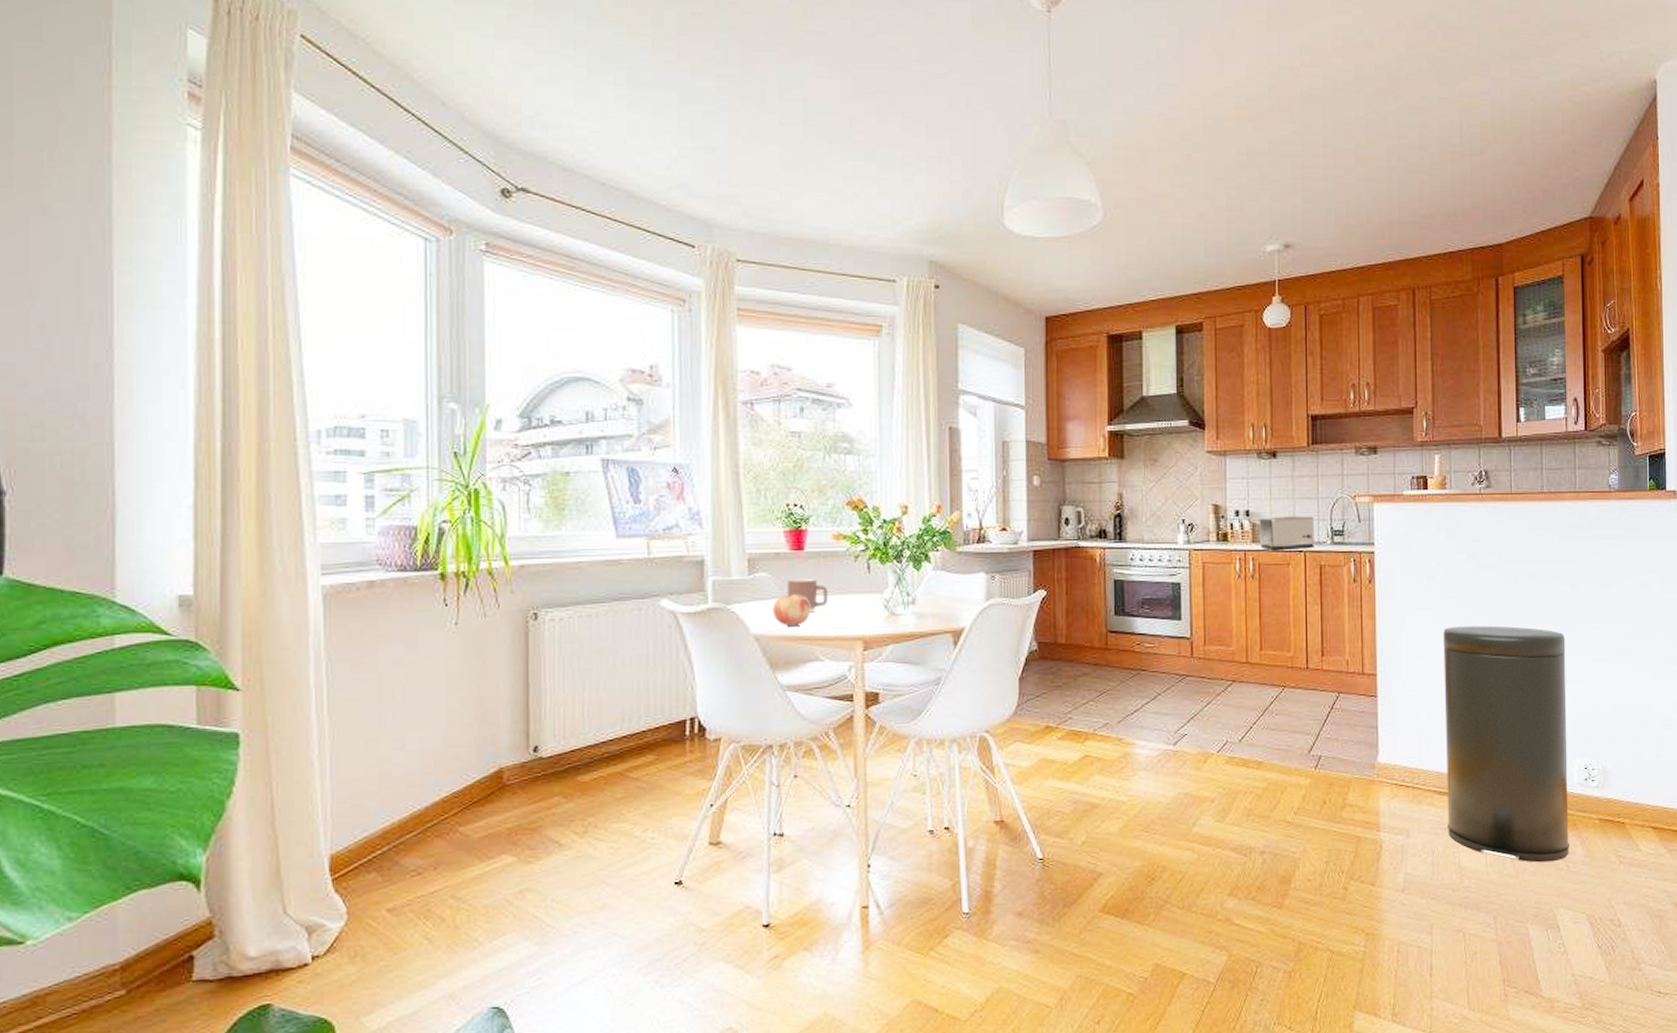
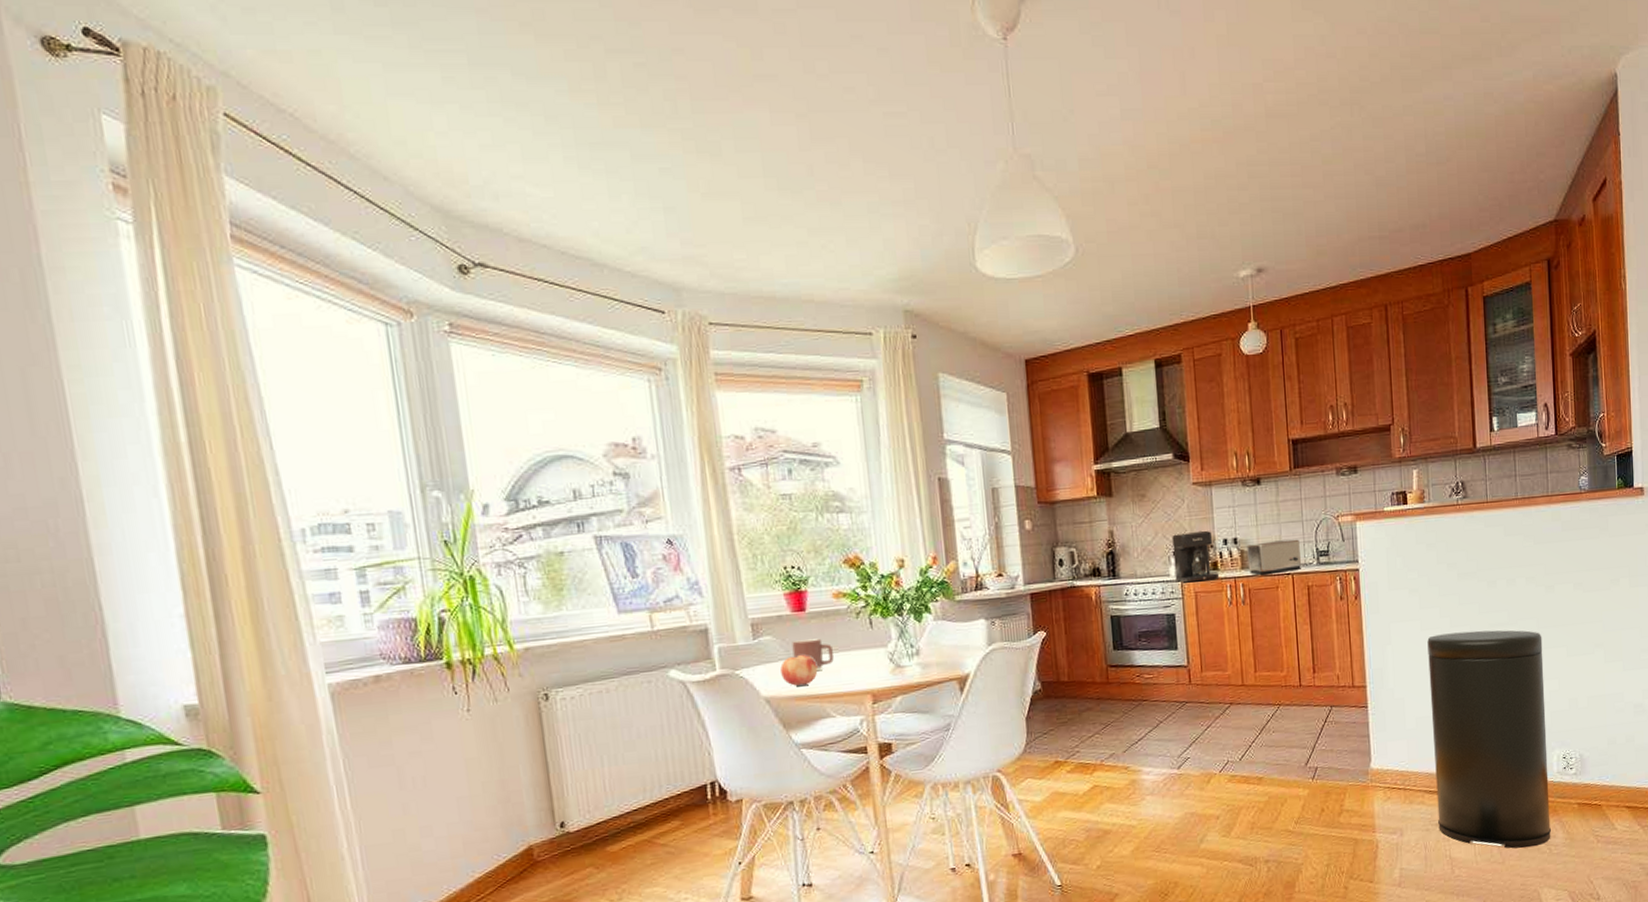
coffee maker: none [1182,500,1229,552] -> present [1172,530,1220,583]

